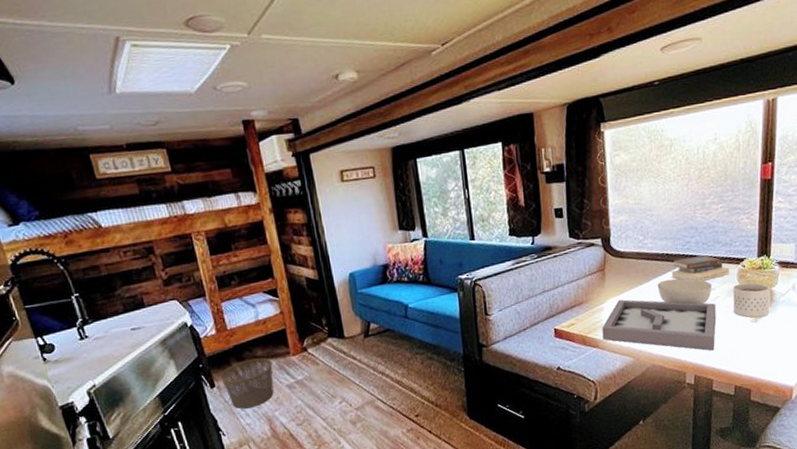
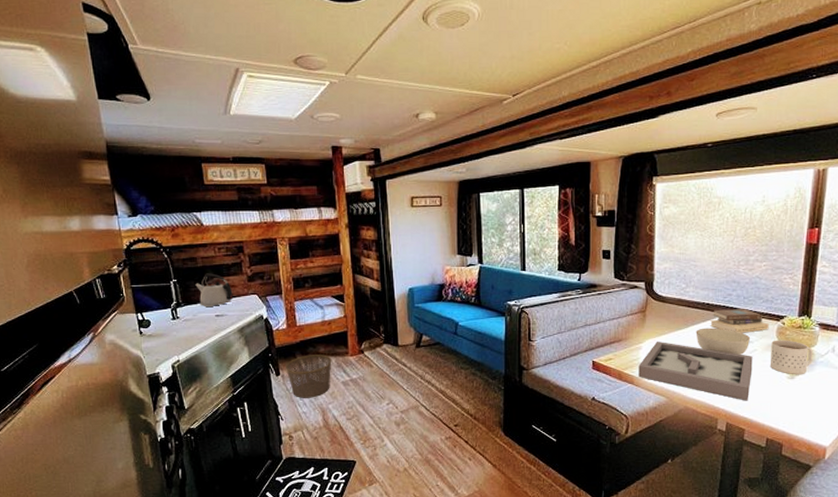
kettle: none [102,281,149,322] -> present [195,273,233,308]

